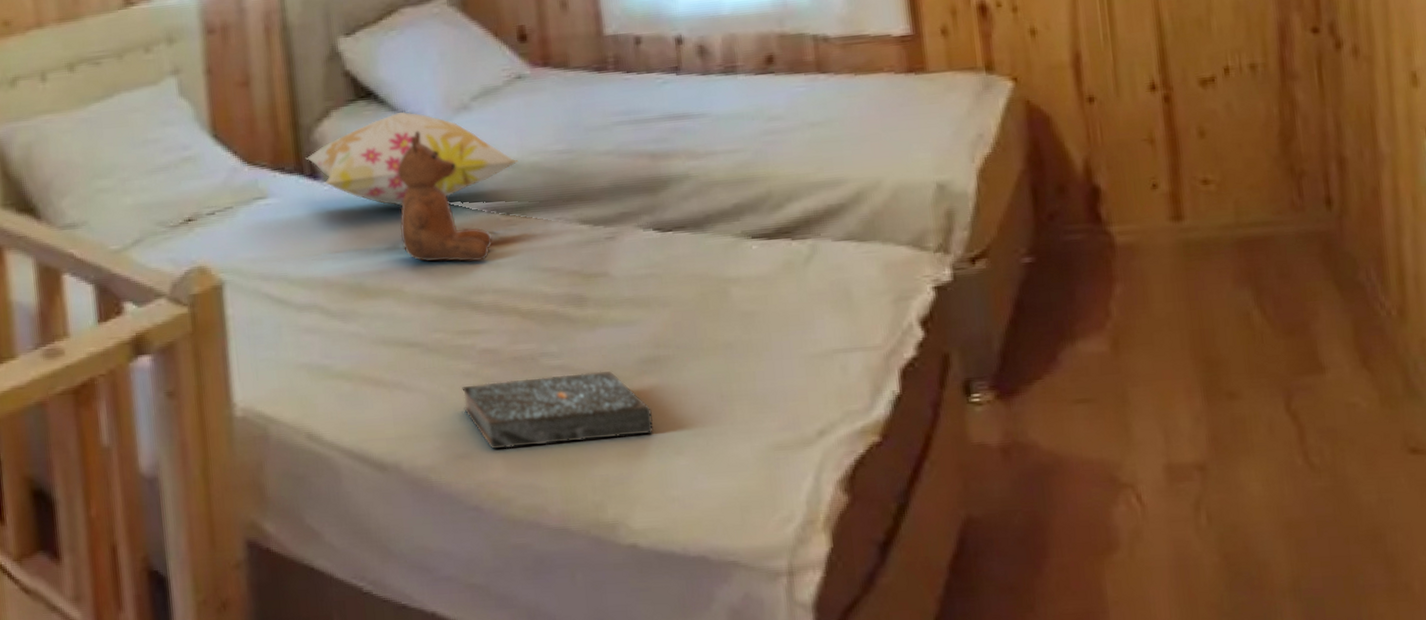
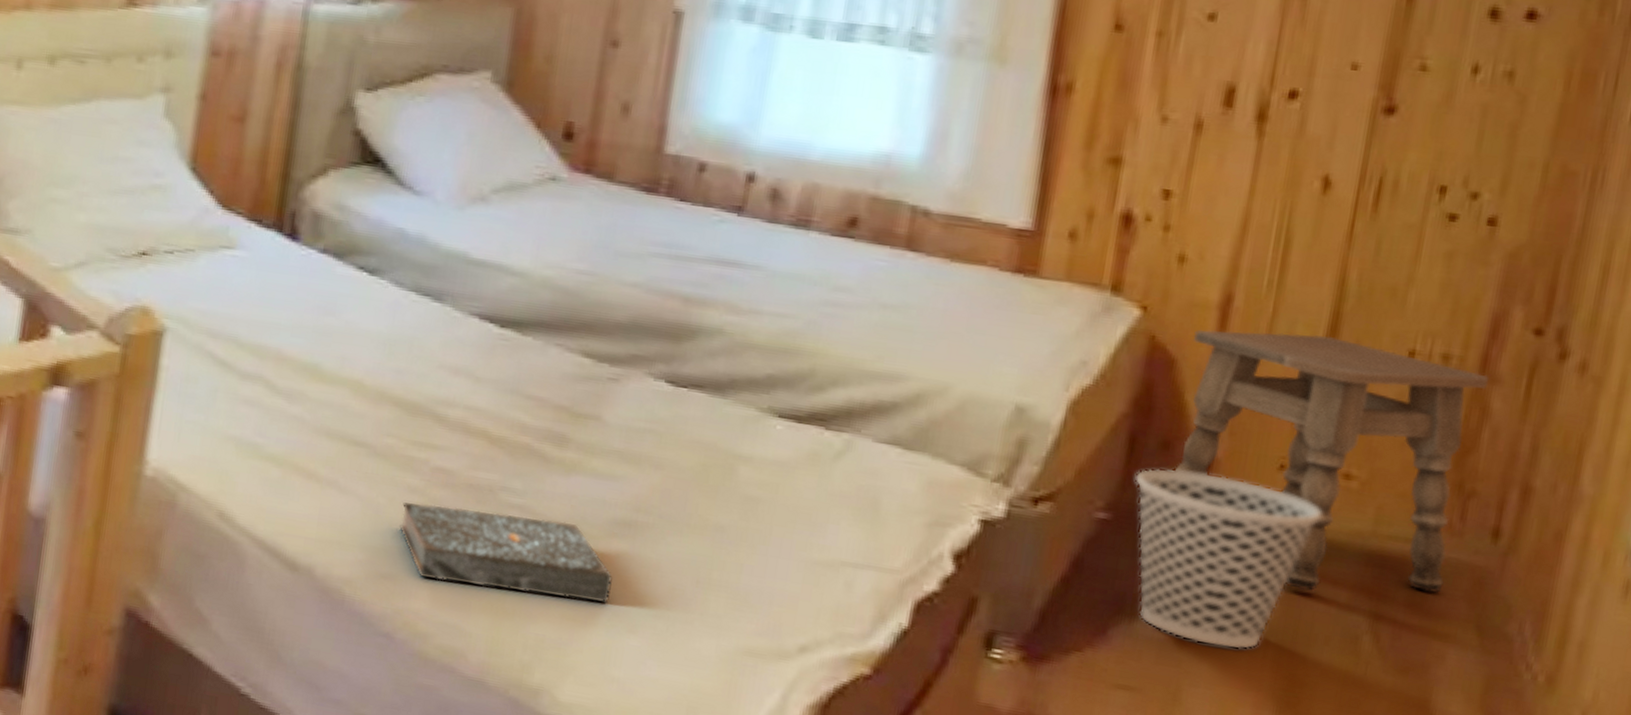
decorative pillow: present [305,111,519,207] -> none [288,187,530,293]
teddy bear: present [397,130,493,262] -> none [374,212,478,371]
wastebasket: none [1044,203,1194,349] -> present [1134,468,1321,650]
side table: none [1058,69,1301,285] -> present [1174,329,1490,593]

